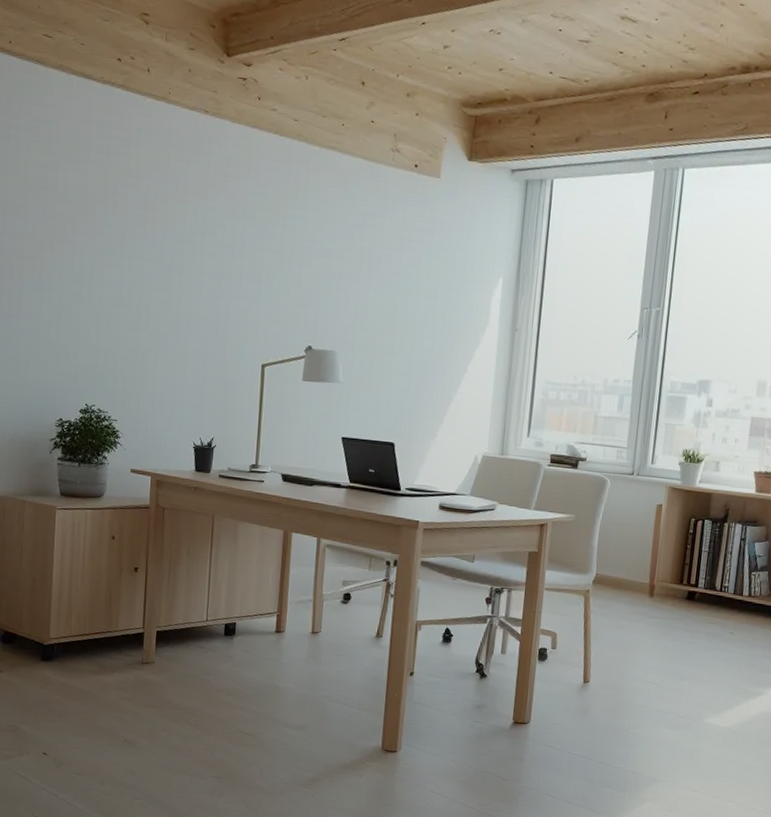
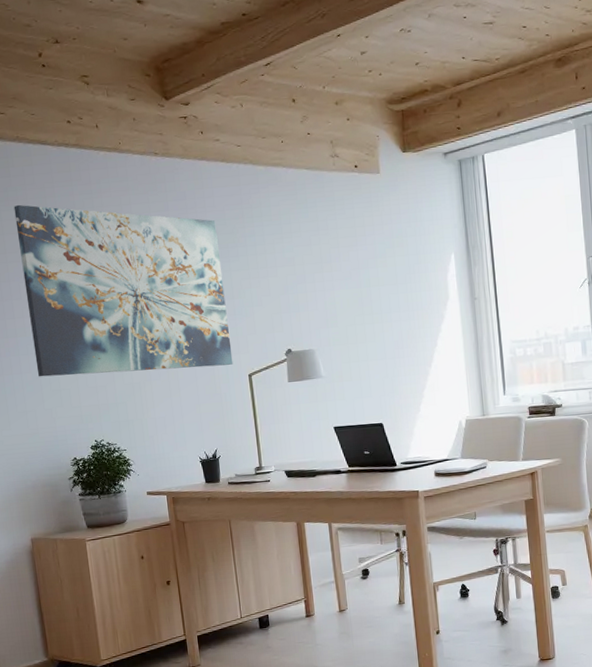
wall art: none [37,137,257,351] -> present [13,204,233,377]

